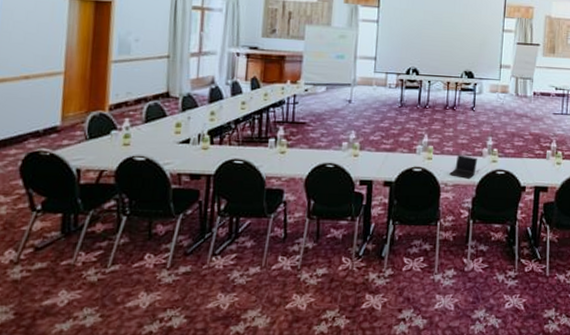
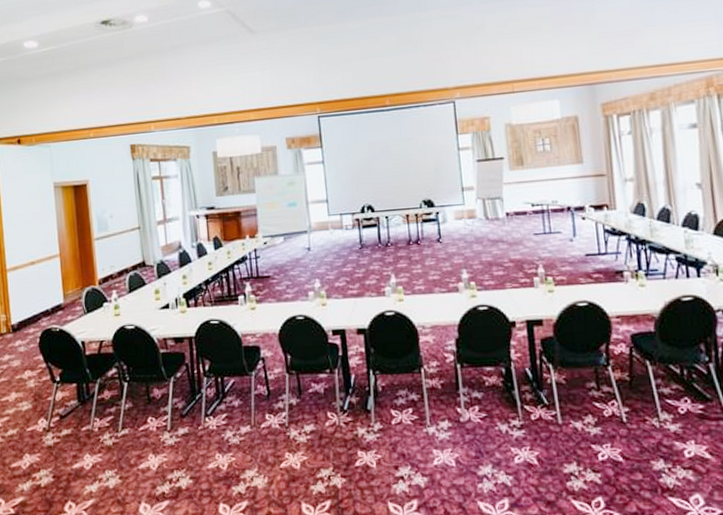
laptop computer: present [449,154,477,179] -> none [425,292,455,319]

